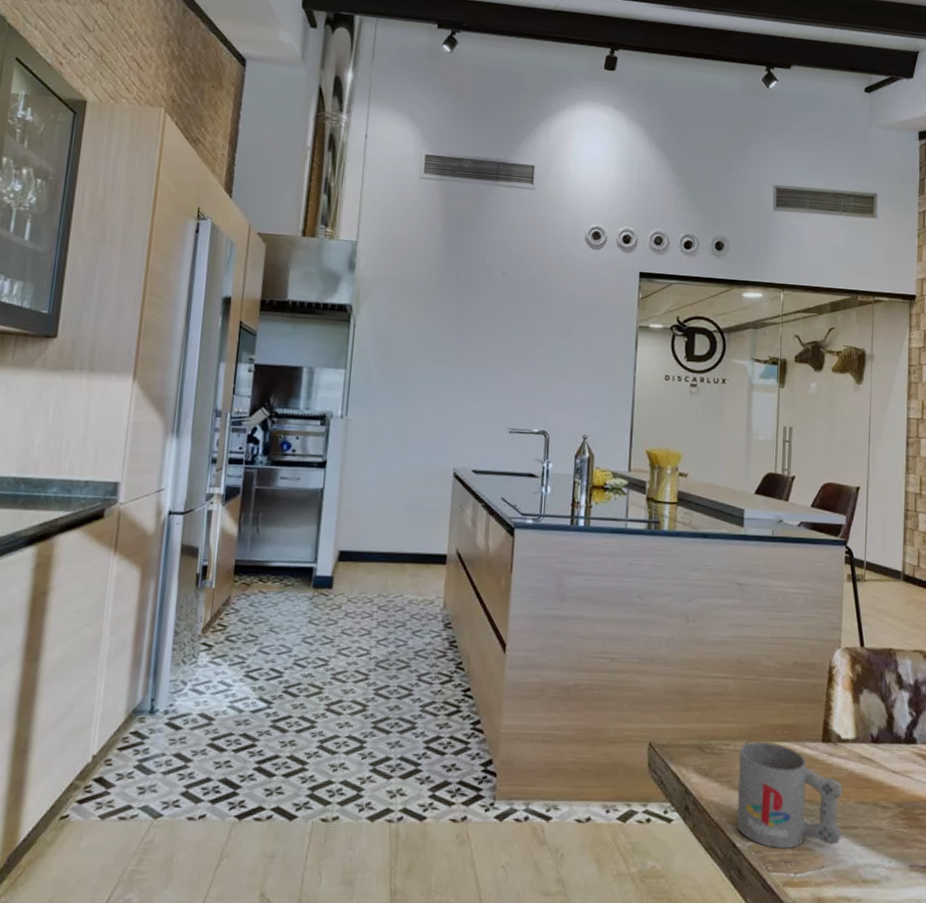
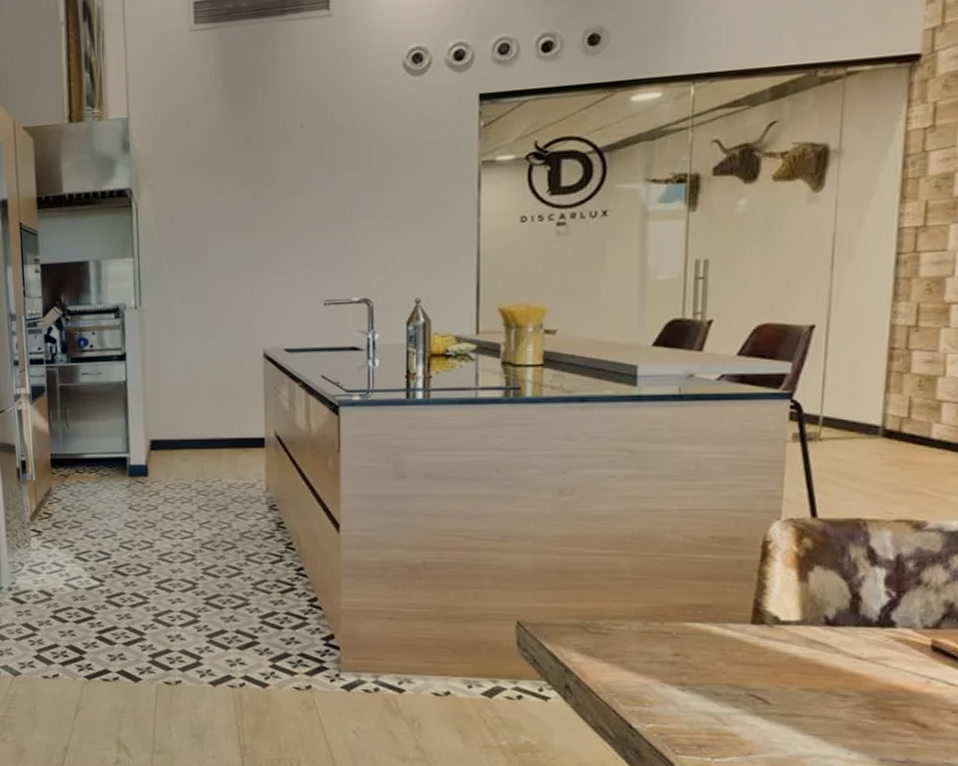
mug: present [737,741,842,850] -> none [633,621,780,734]

